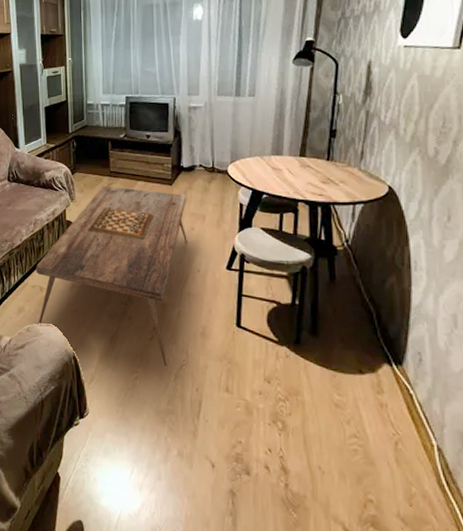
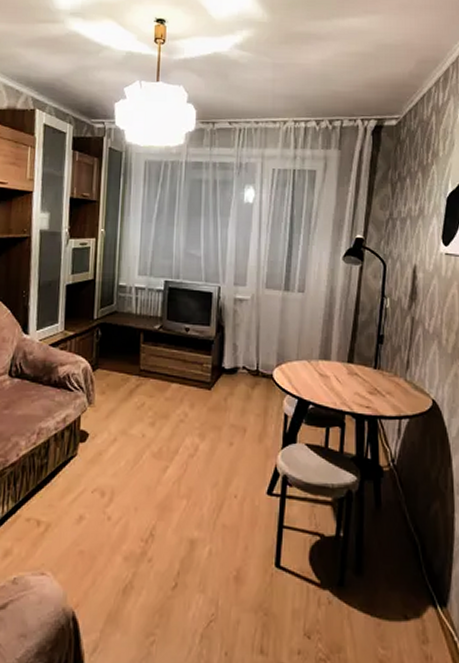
coffee table: present [36,186,187,366] -> none [28,387,226,624]

